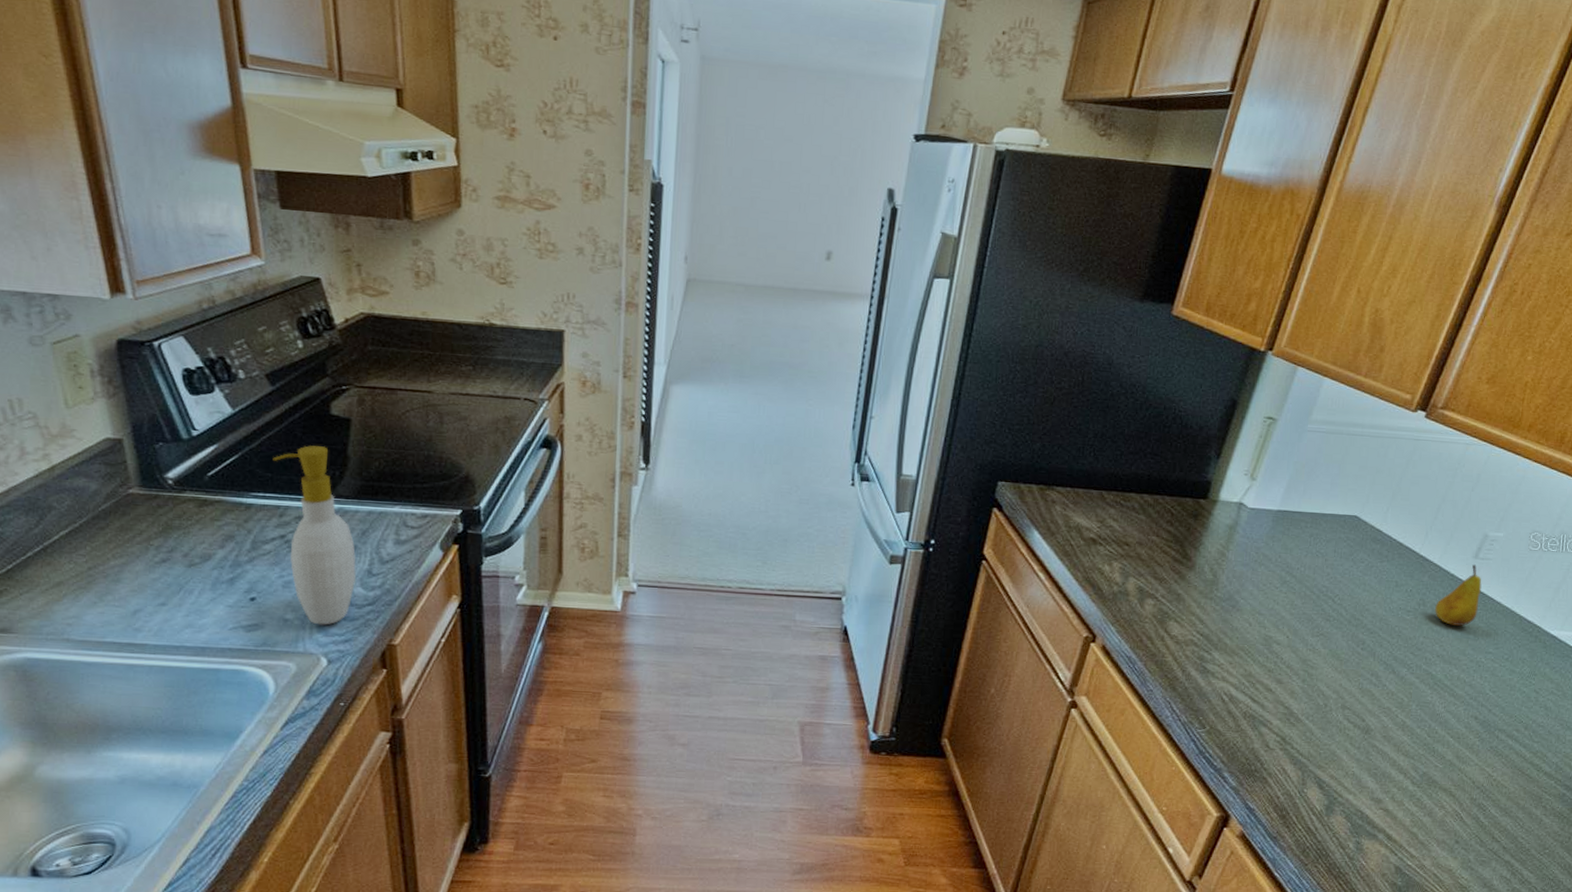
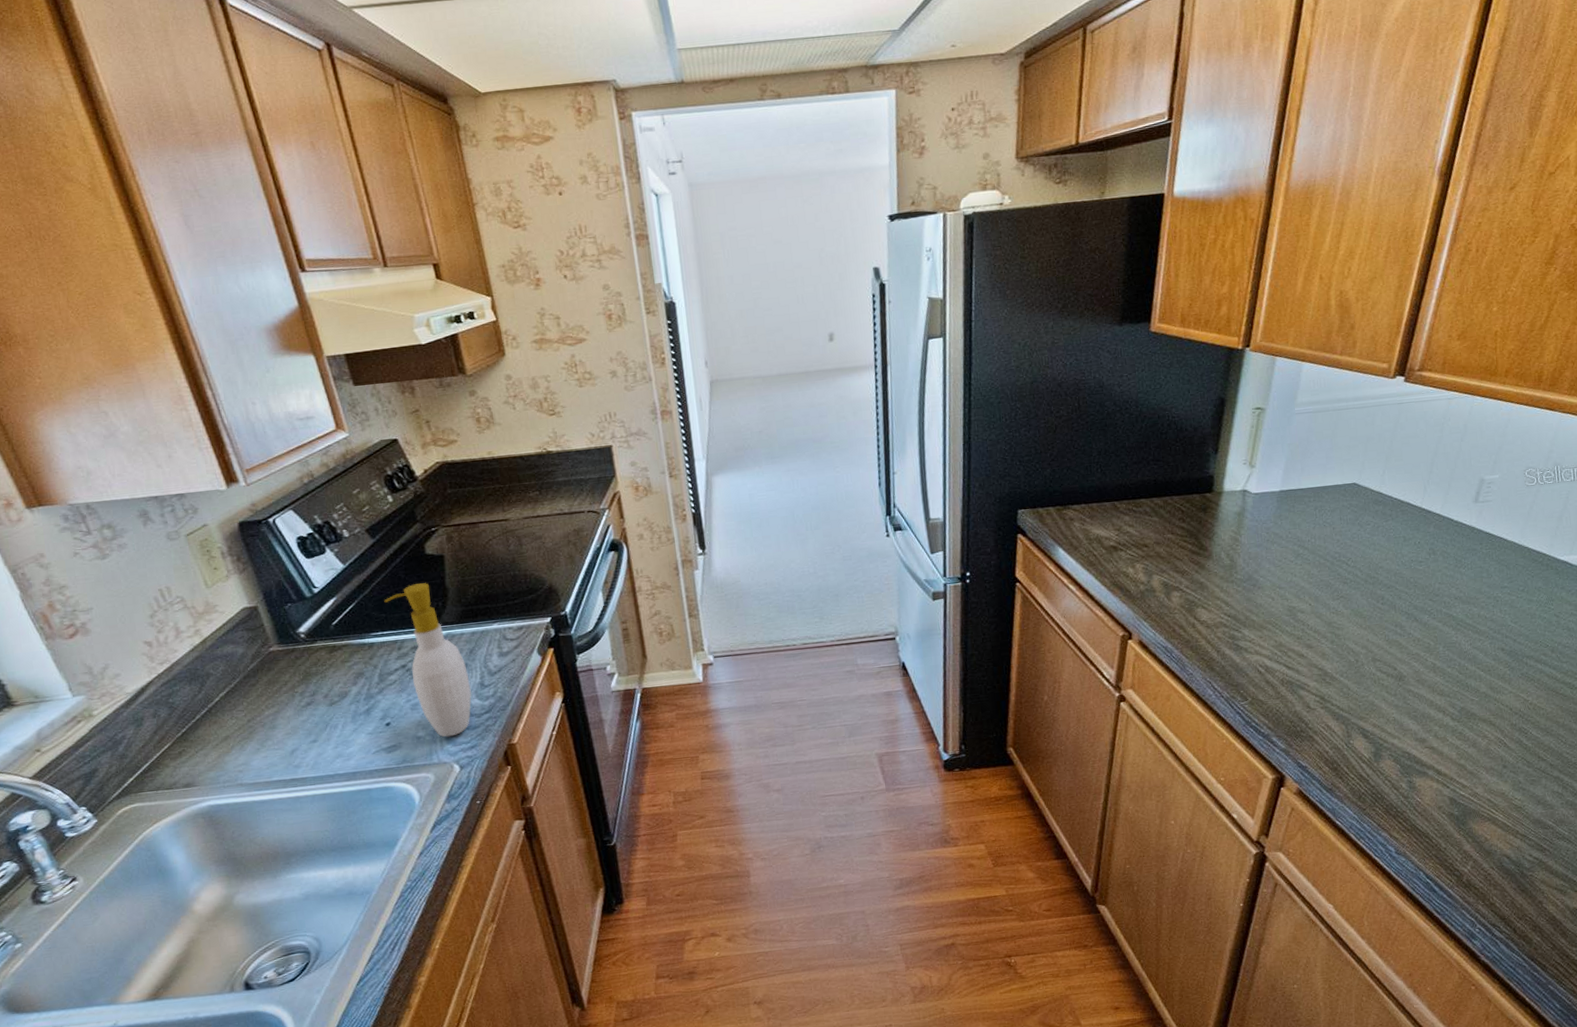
fruit: present [1435,564,1482,626] -> none [1445,508,1487,568]

